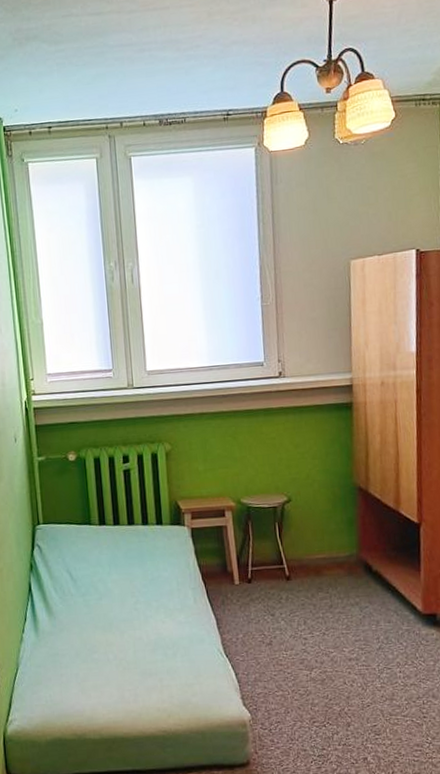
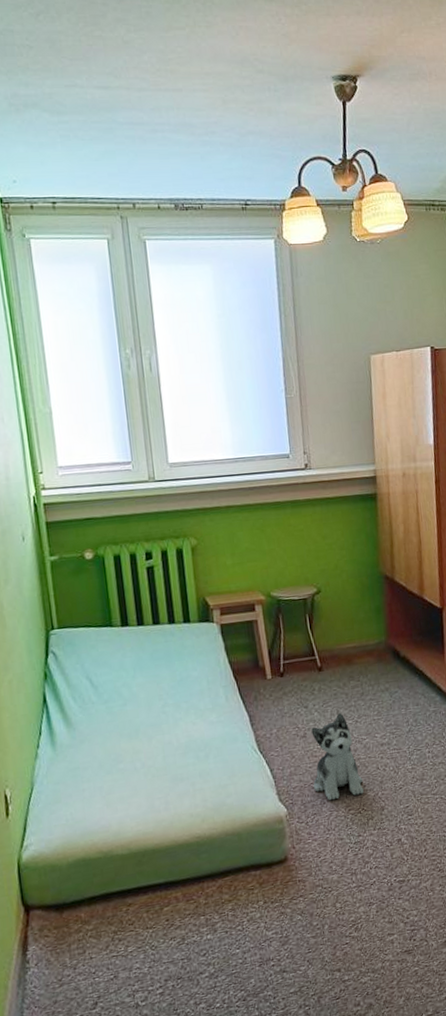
plush toy: none [277,624,329,711] -> present [311,713,364,801]

